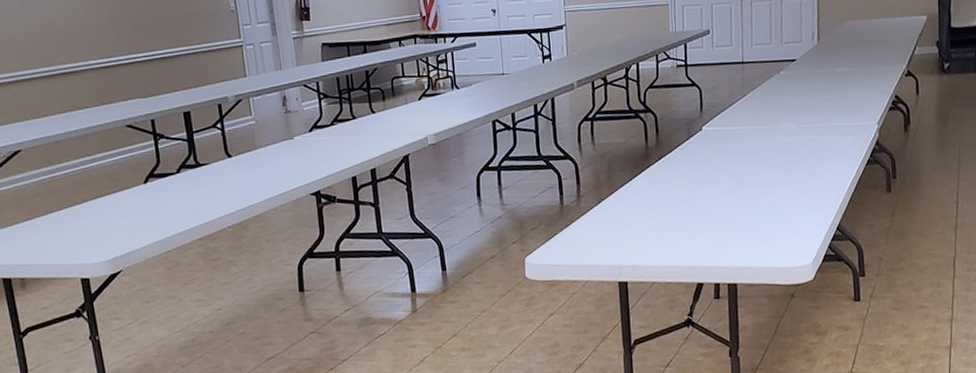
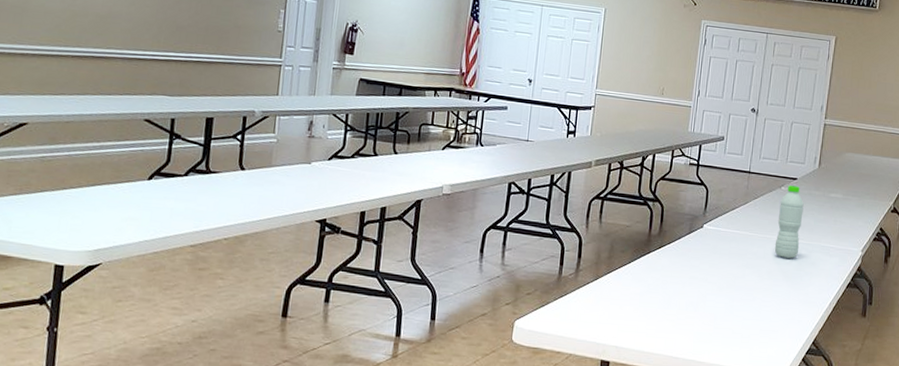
water bottle: none [781,67,809,146] -> present [774,185,804,259]

